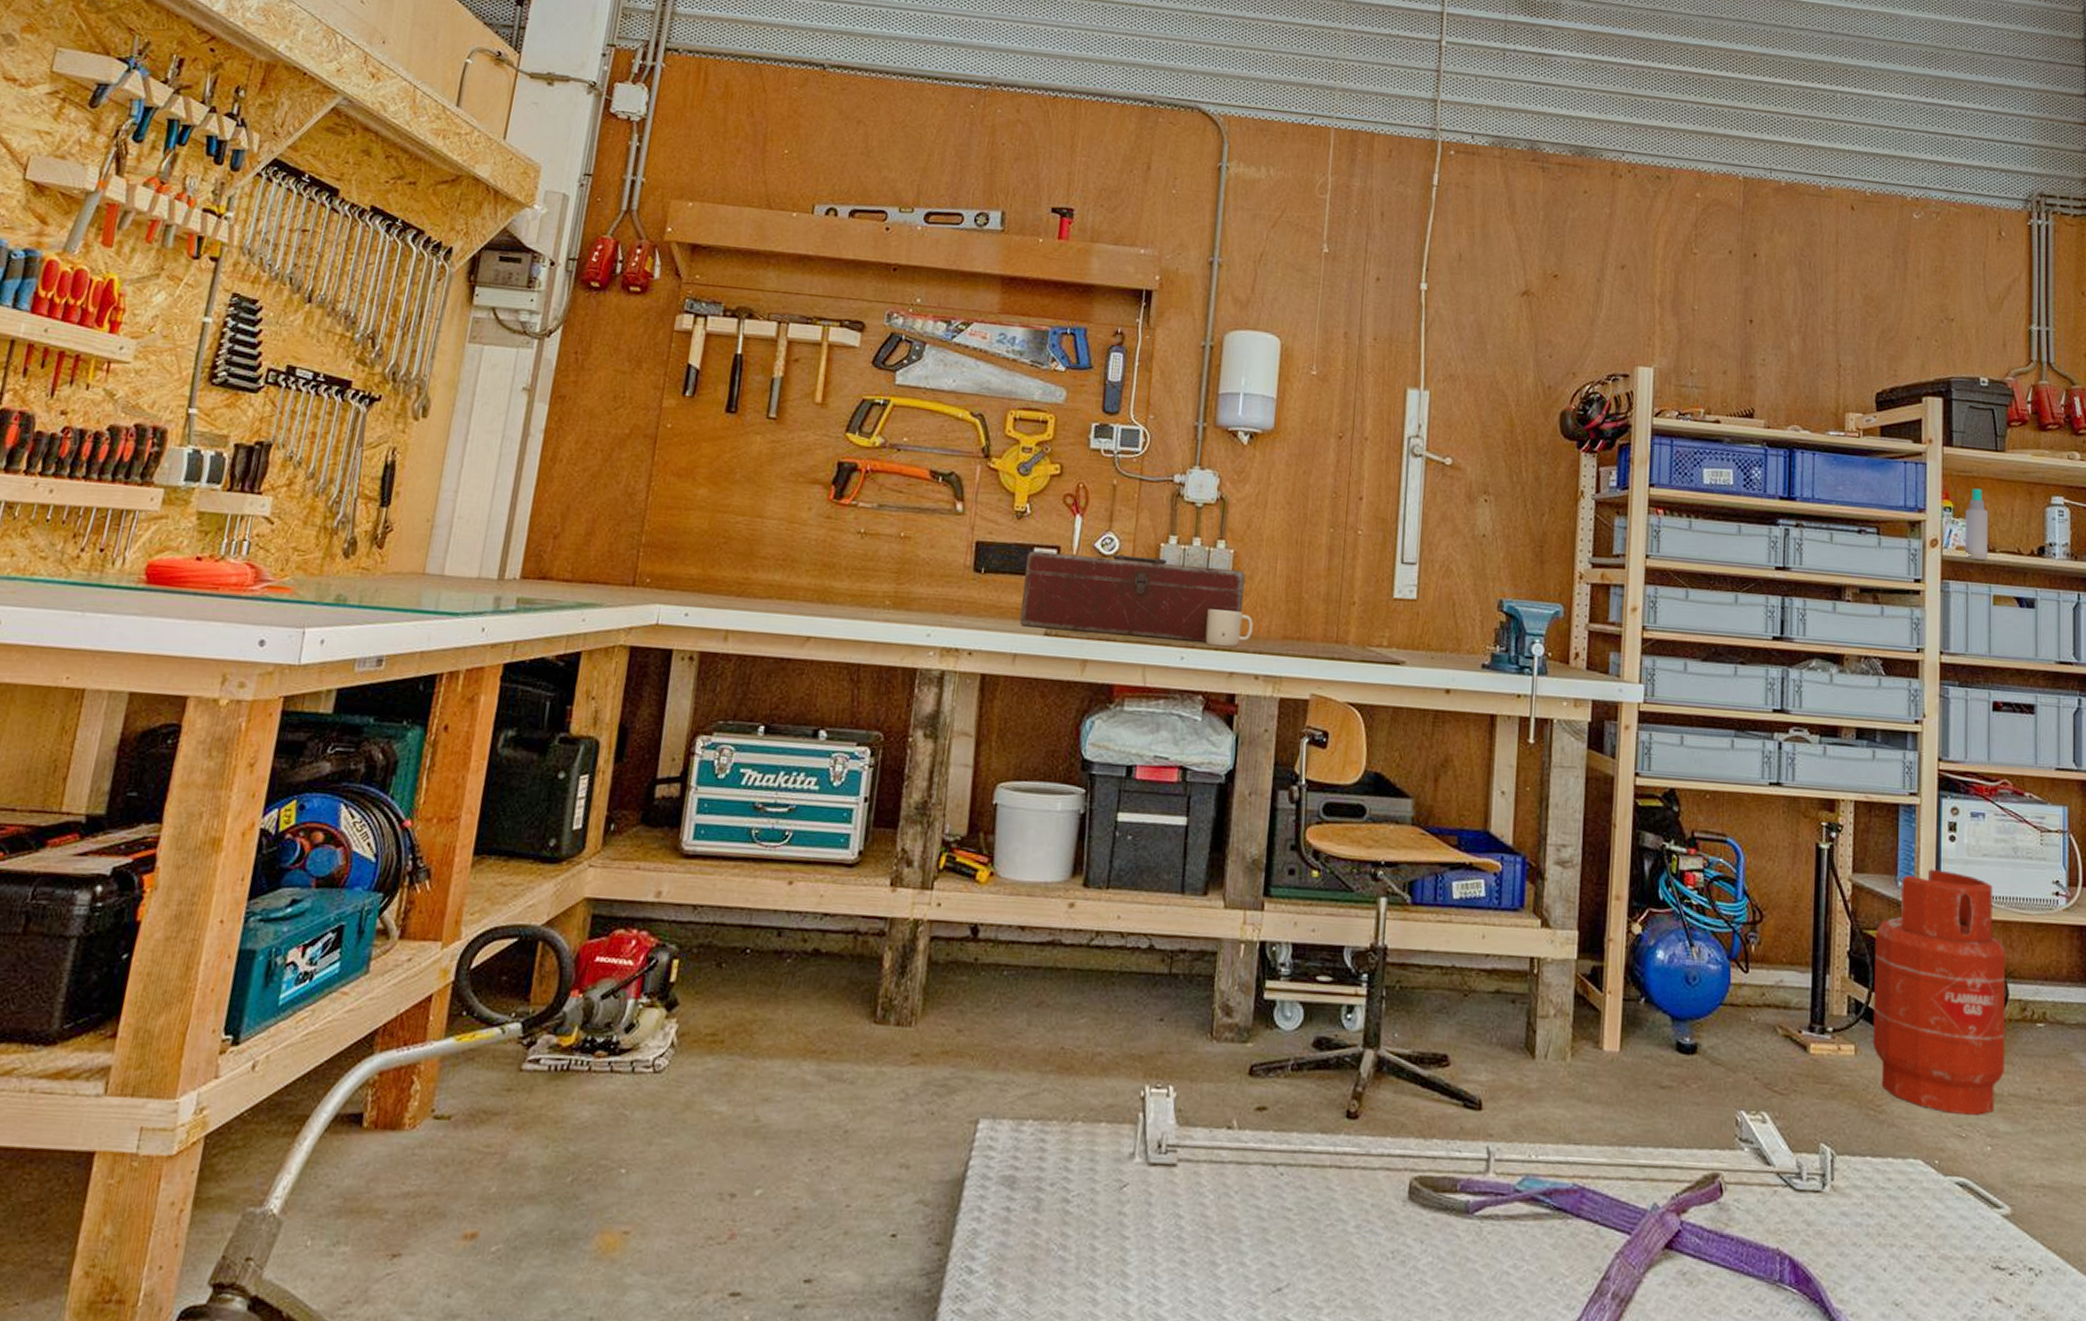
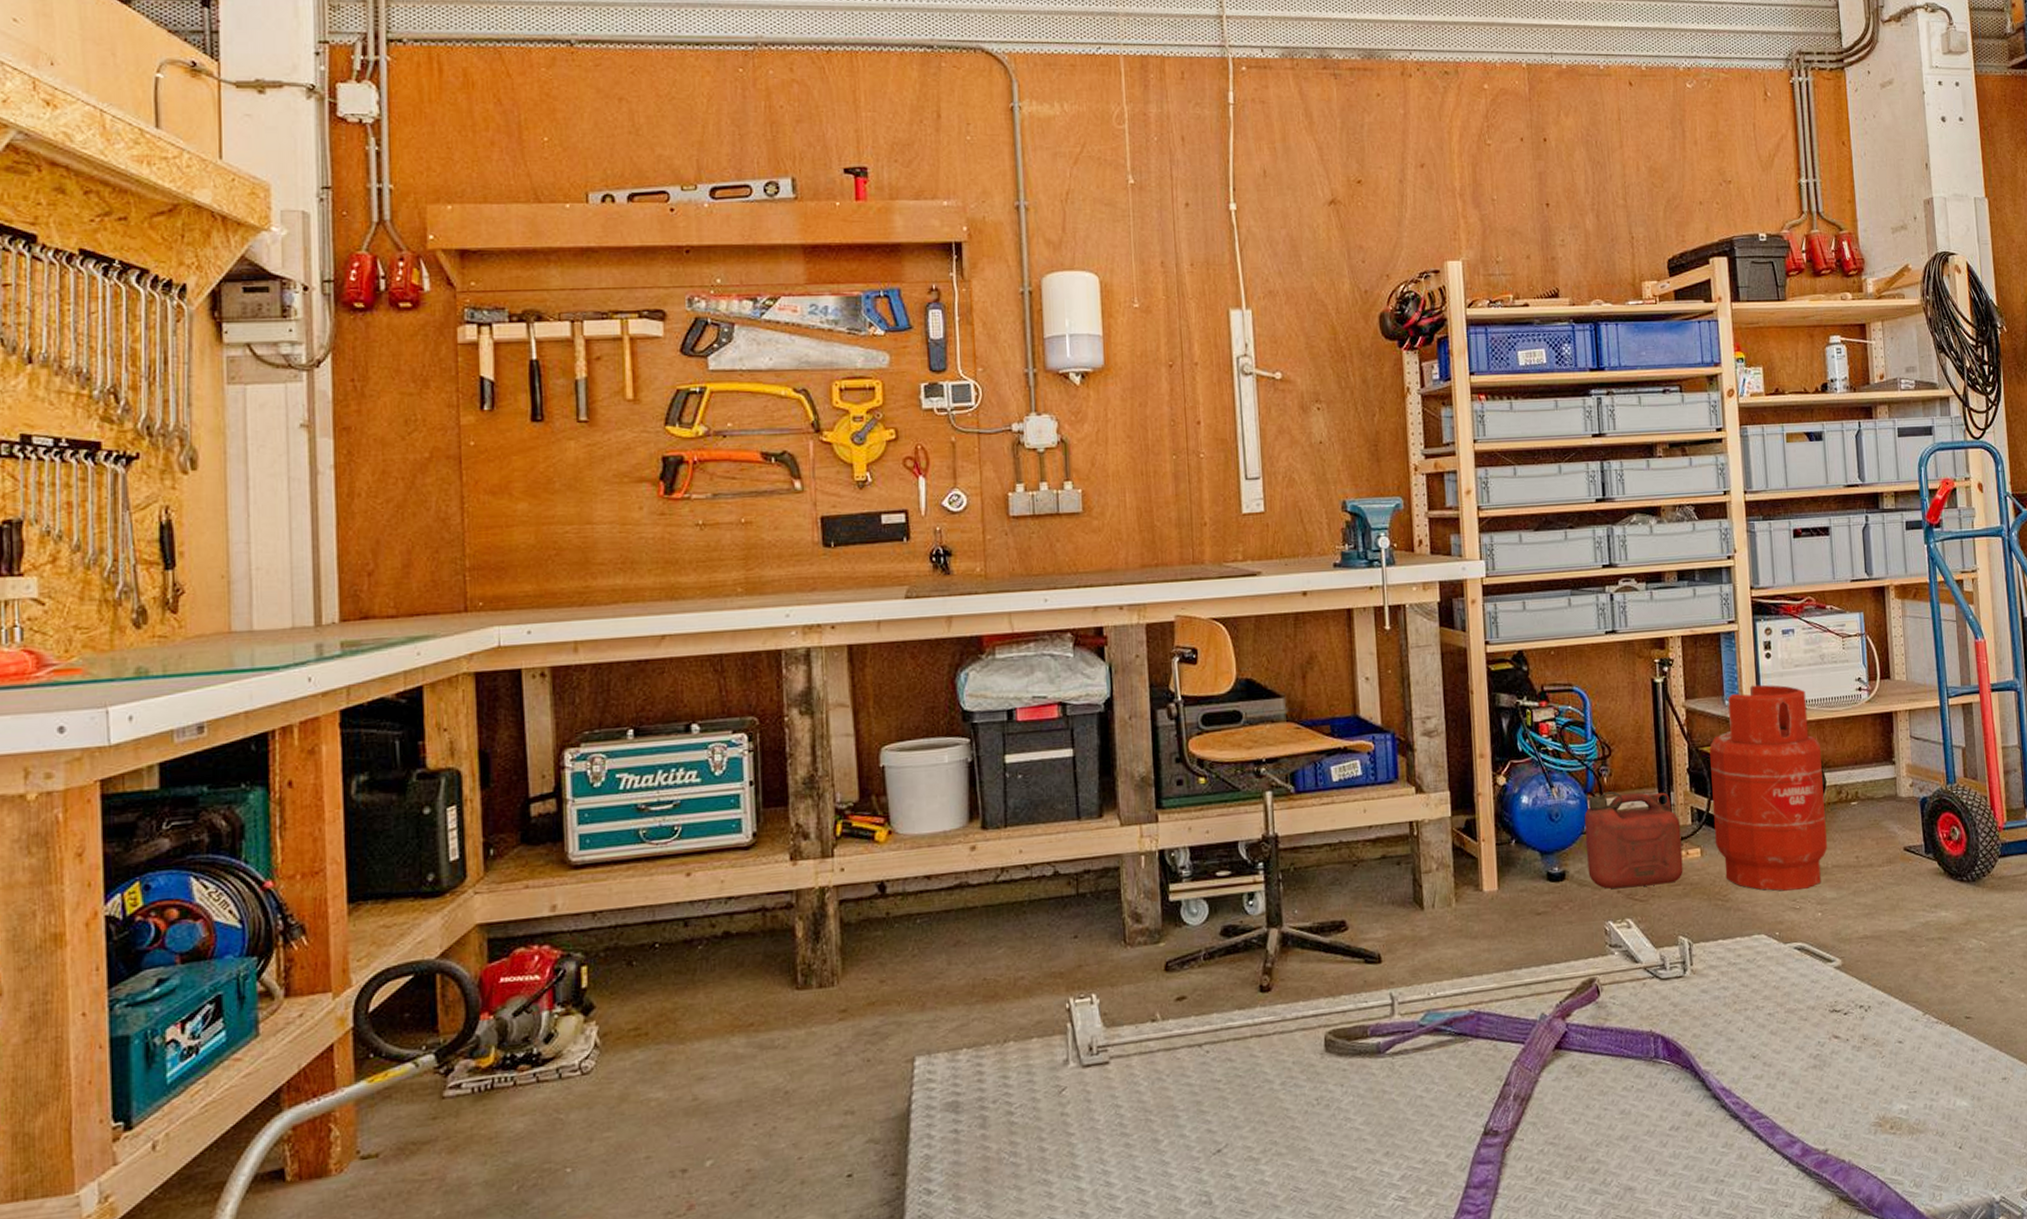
toolbox: present [1019,551,1245,644] -> none [876,507,1098,593]
mug: present [1205,609,1254,648] -> none [1064,547,1112,585]
fuel can: none [1723,962,1834,1080] -> present [1585,791,1683,889]
spray bottle: present [1964,488,1989,562] -> none [1755,338,1779,406]

